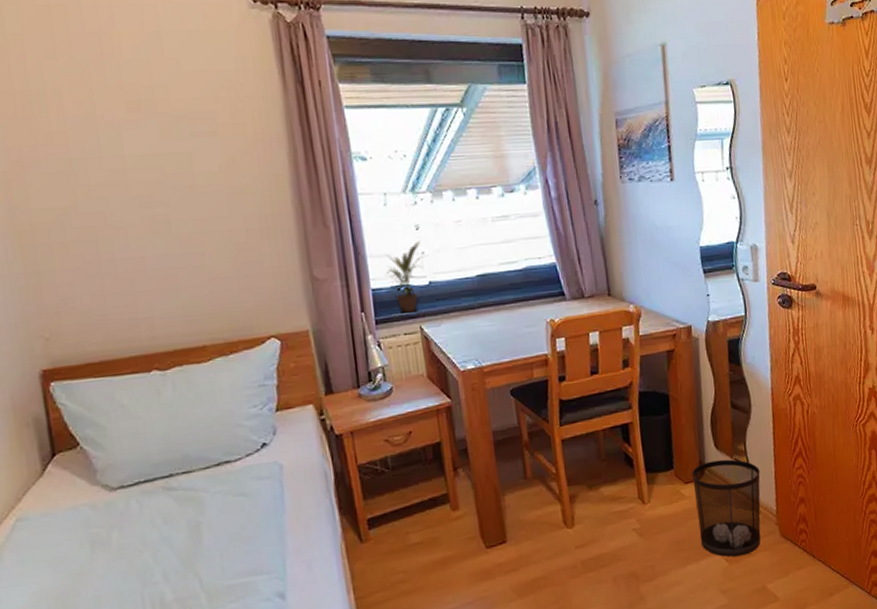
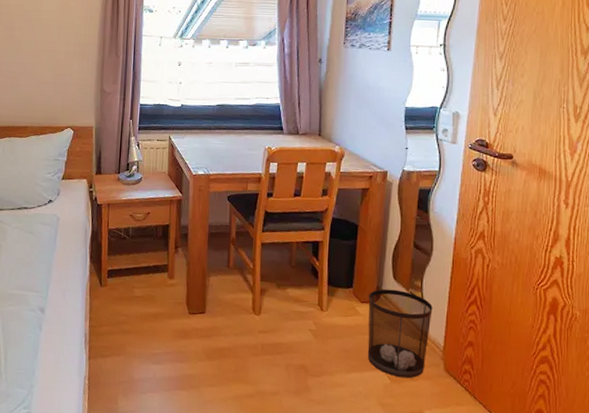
potted plant: present [385,241,426,313] -> none [152,74,182,125]

